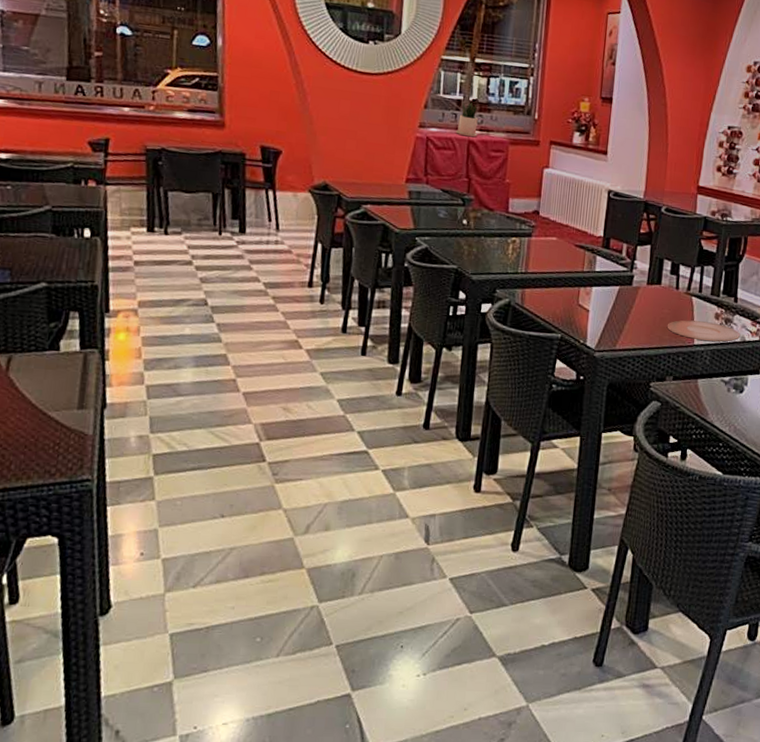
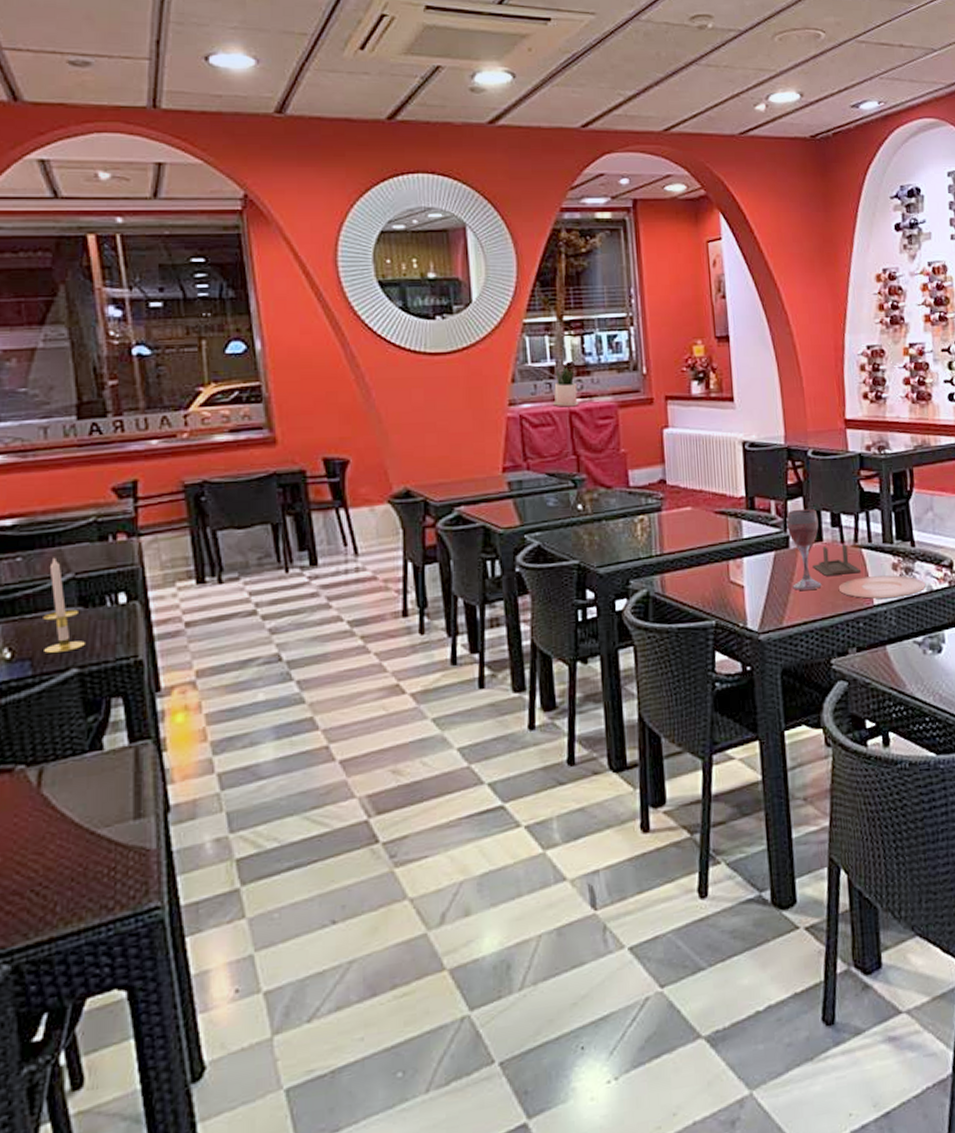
candle: none [21,190,55,269] -> present [43,557,87,654]
cup: none [629,254,661,323] -> present [786,508,822,590]
napkin holder: none [649,289,689,316] -> present [812,544,862,576]

